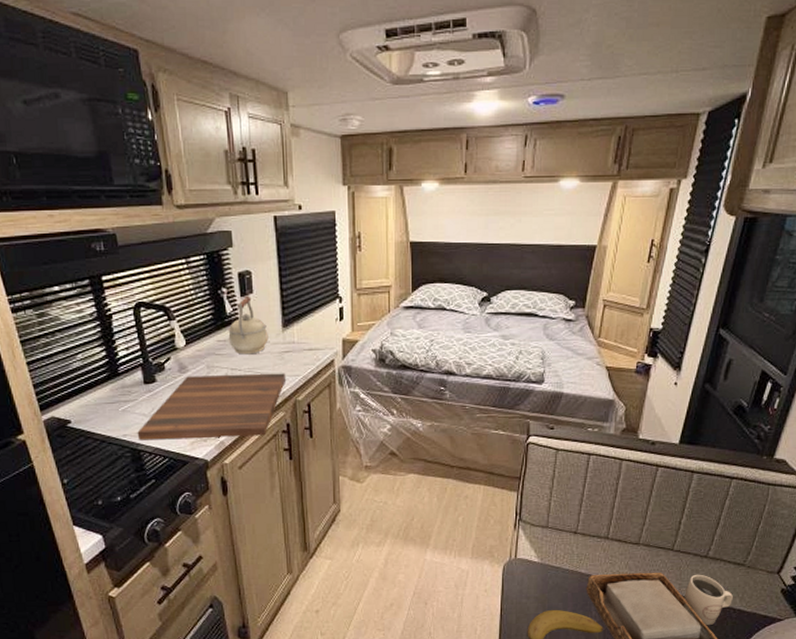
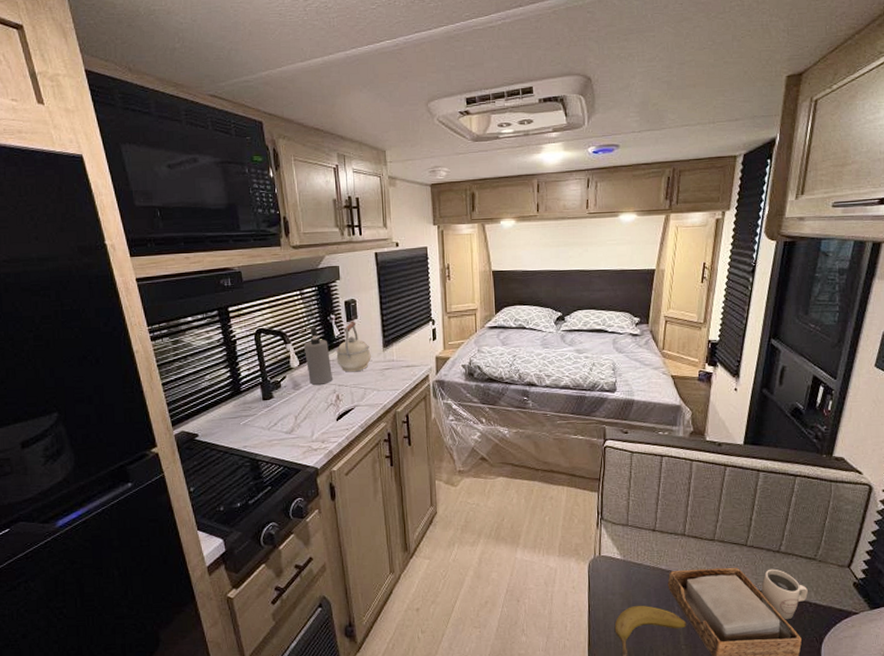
cutting board: present [137,373,286,440] -> none [256,387,387,451]
soap dispenser: none [185,302,224,369] -> present [299,327,332,386]

